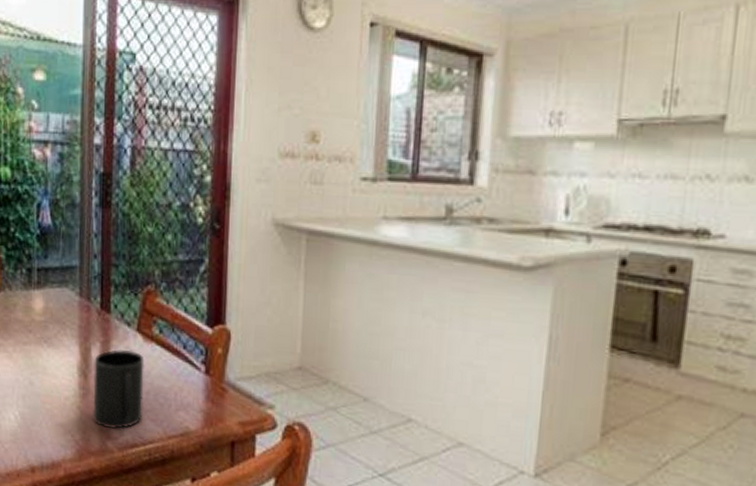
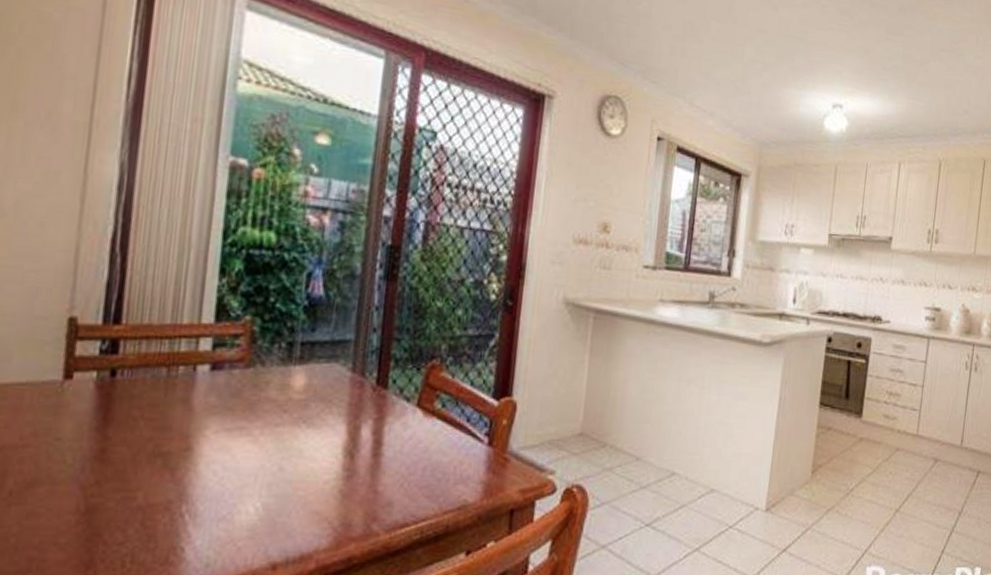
mug: present [93,349,145,429] -> none [357,425,423,511]

